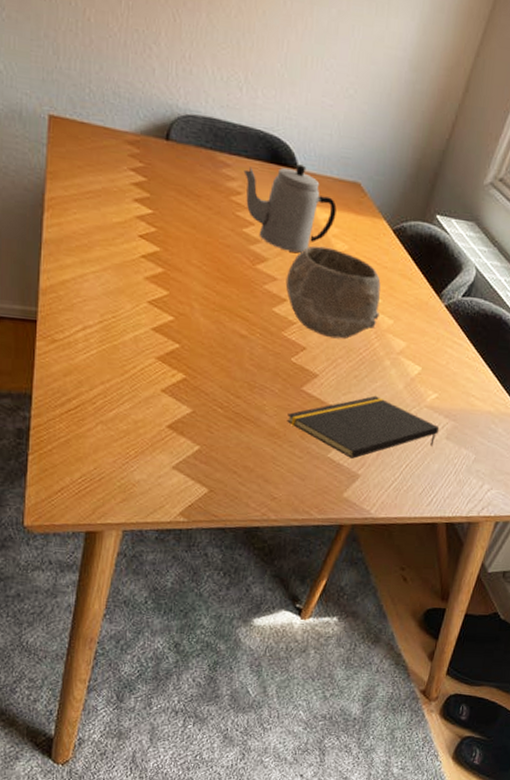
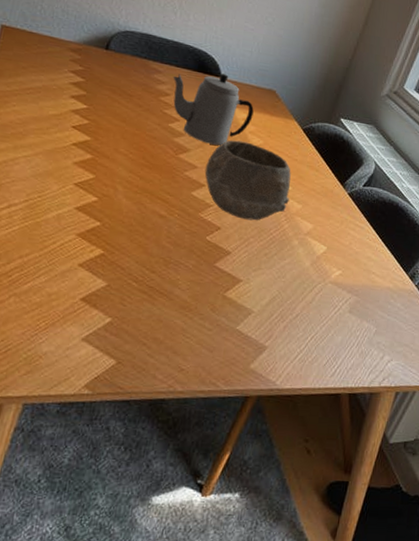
notepad: present [287,395,440,459] -> none [199,272,343,331]

